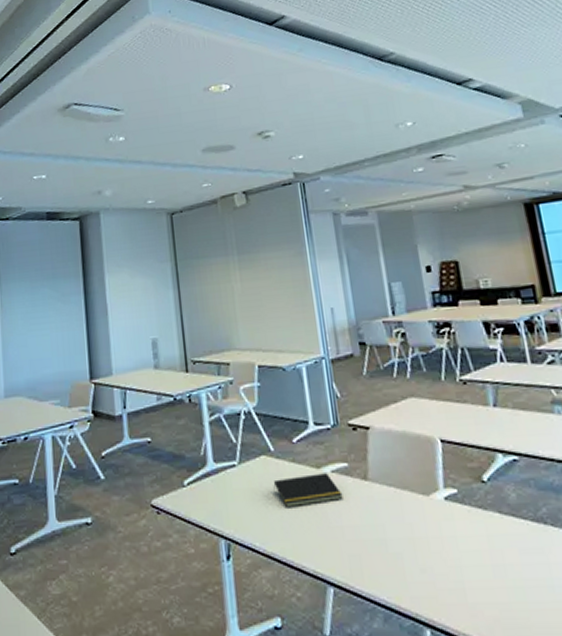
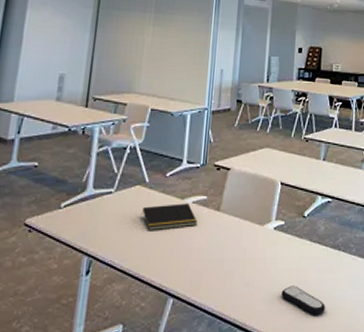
remote control: none [473,571,543,611] -> present [281,285,325,315]

